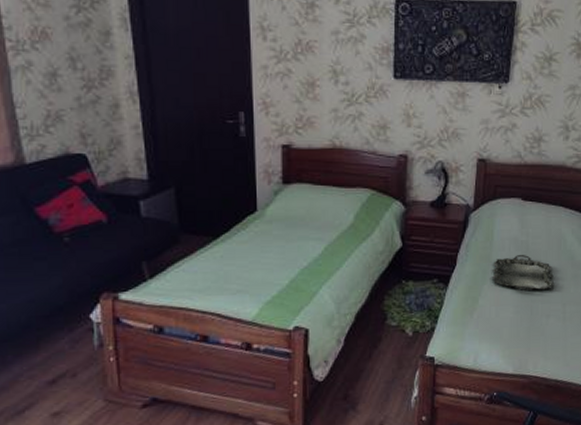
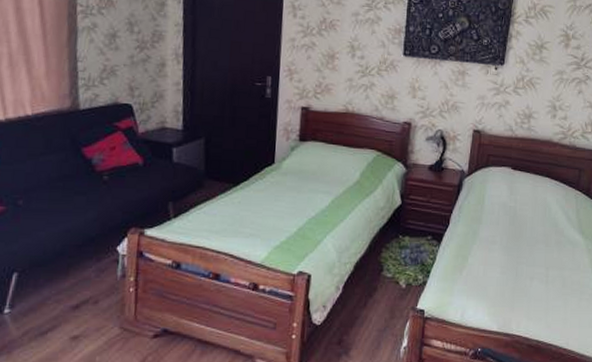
serving tray: present [492,255,555,290] -> none [482,219,539,253]

